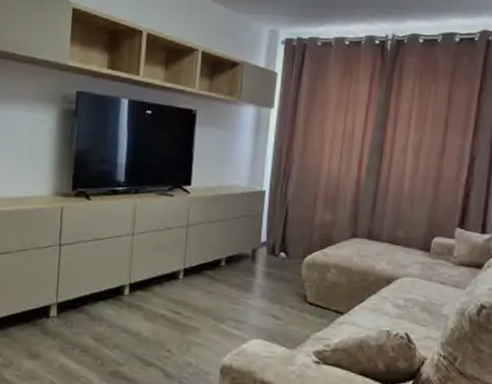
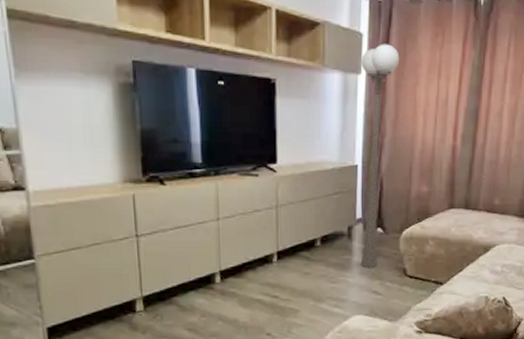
floor lamp: none [262,82,310,292] -> present [360,44,400,268]

